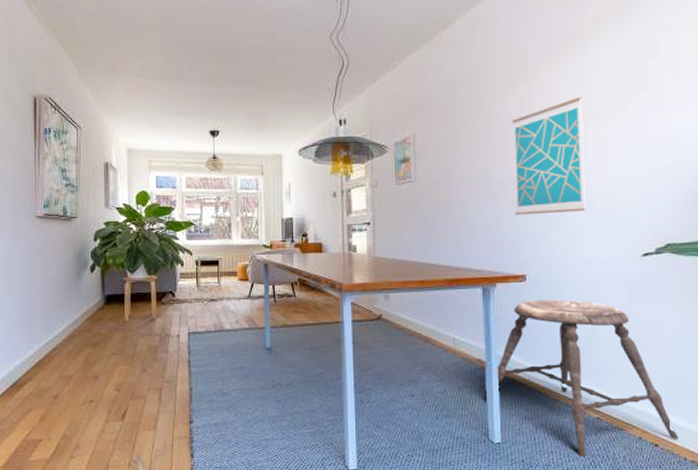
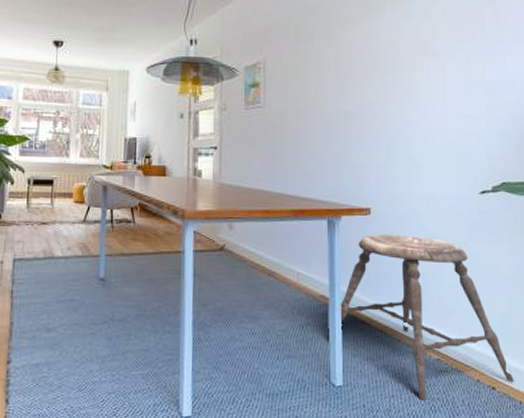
wall art: present [512,97,587,215] -> none [360,34,429,148]

